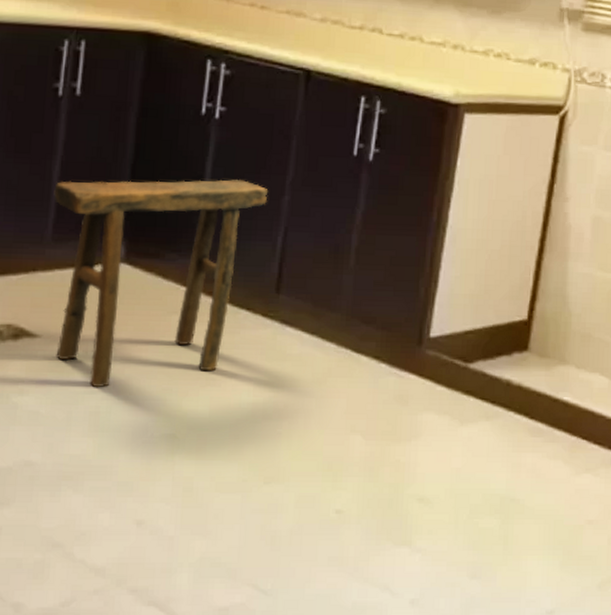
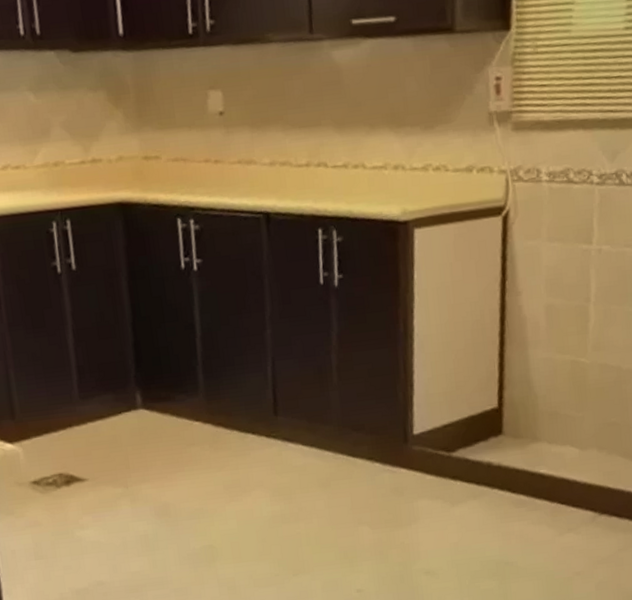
stool: present [54,179,269,388] -> none [72,321,253,516]

